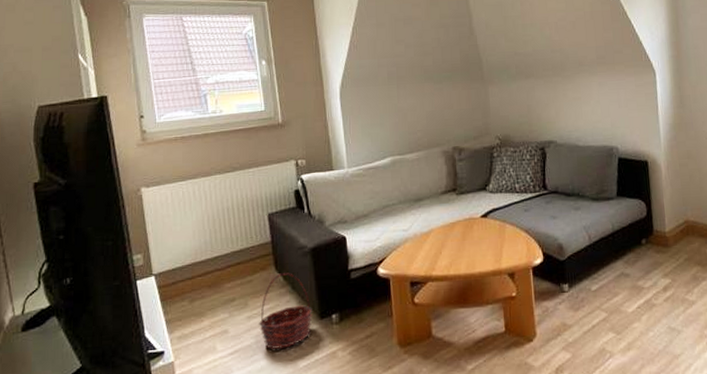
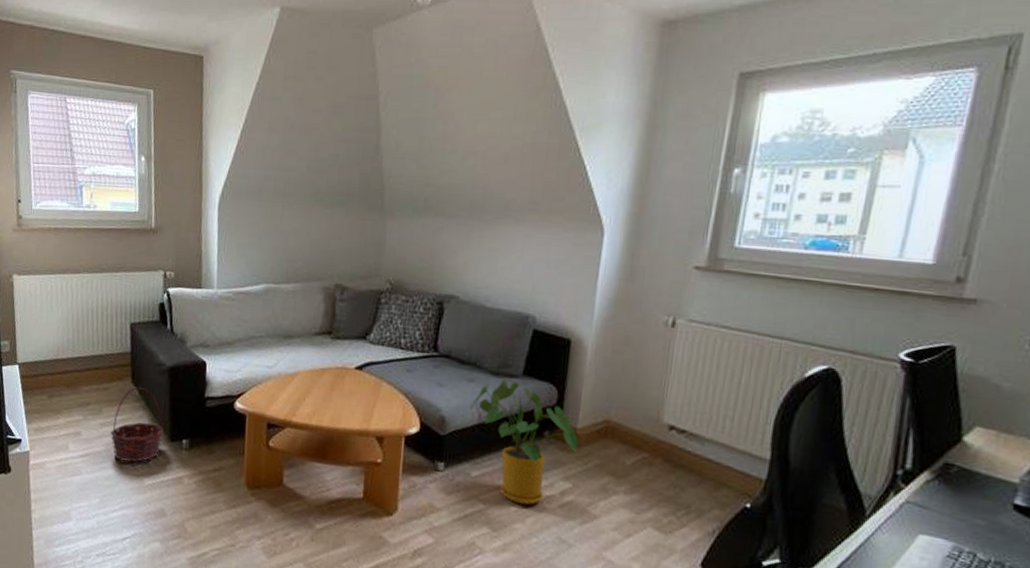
house plant: none [581,203,669,306] -> present [470,379,579,505]

